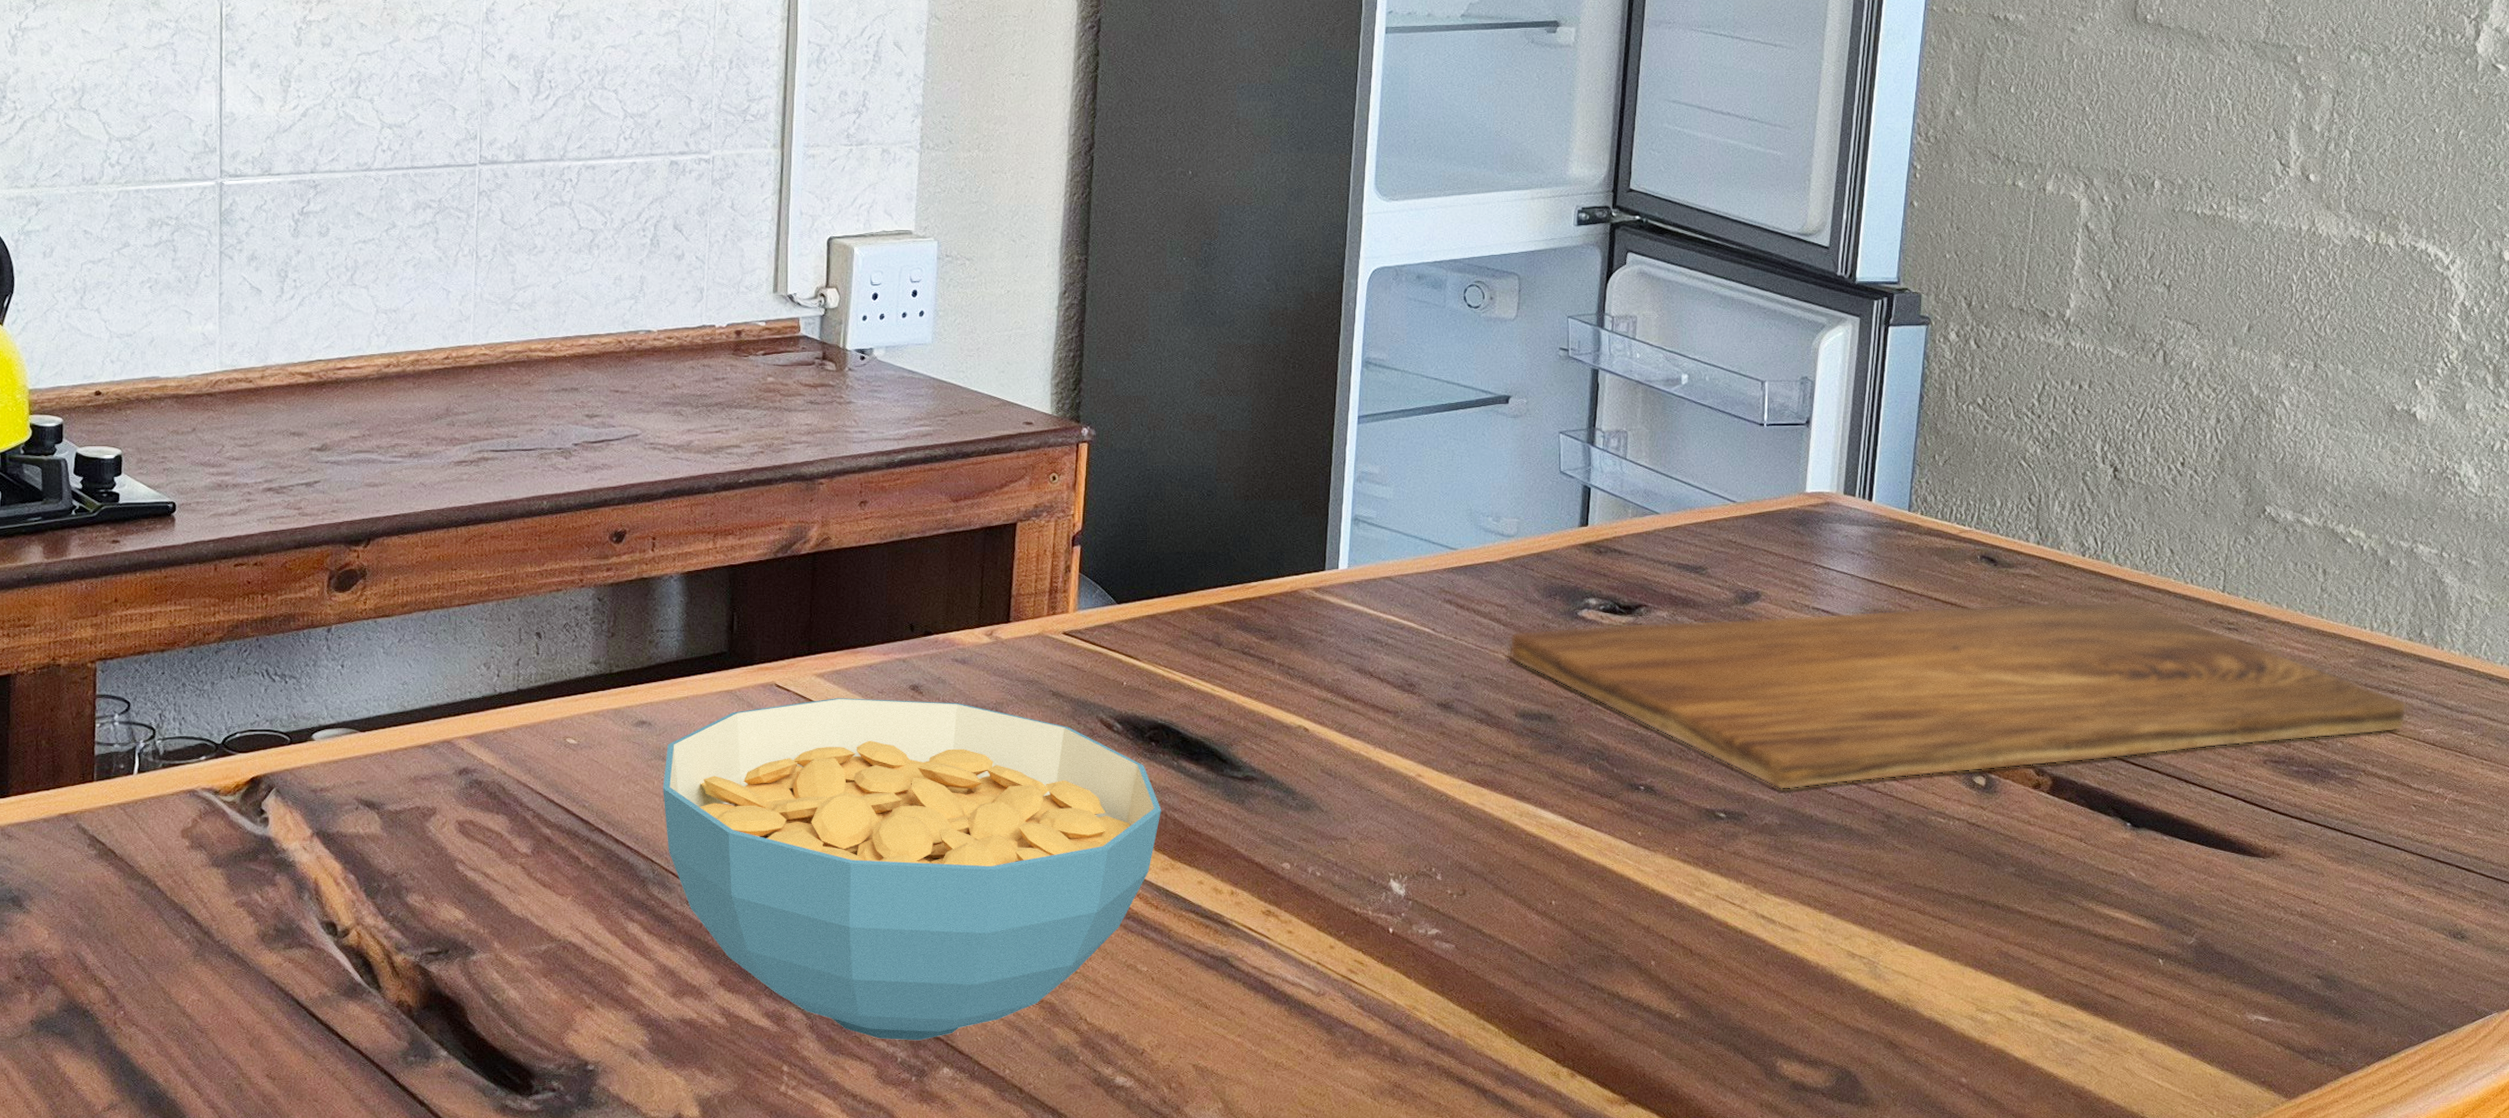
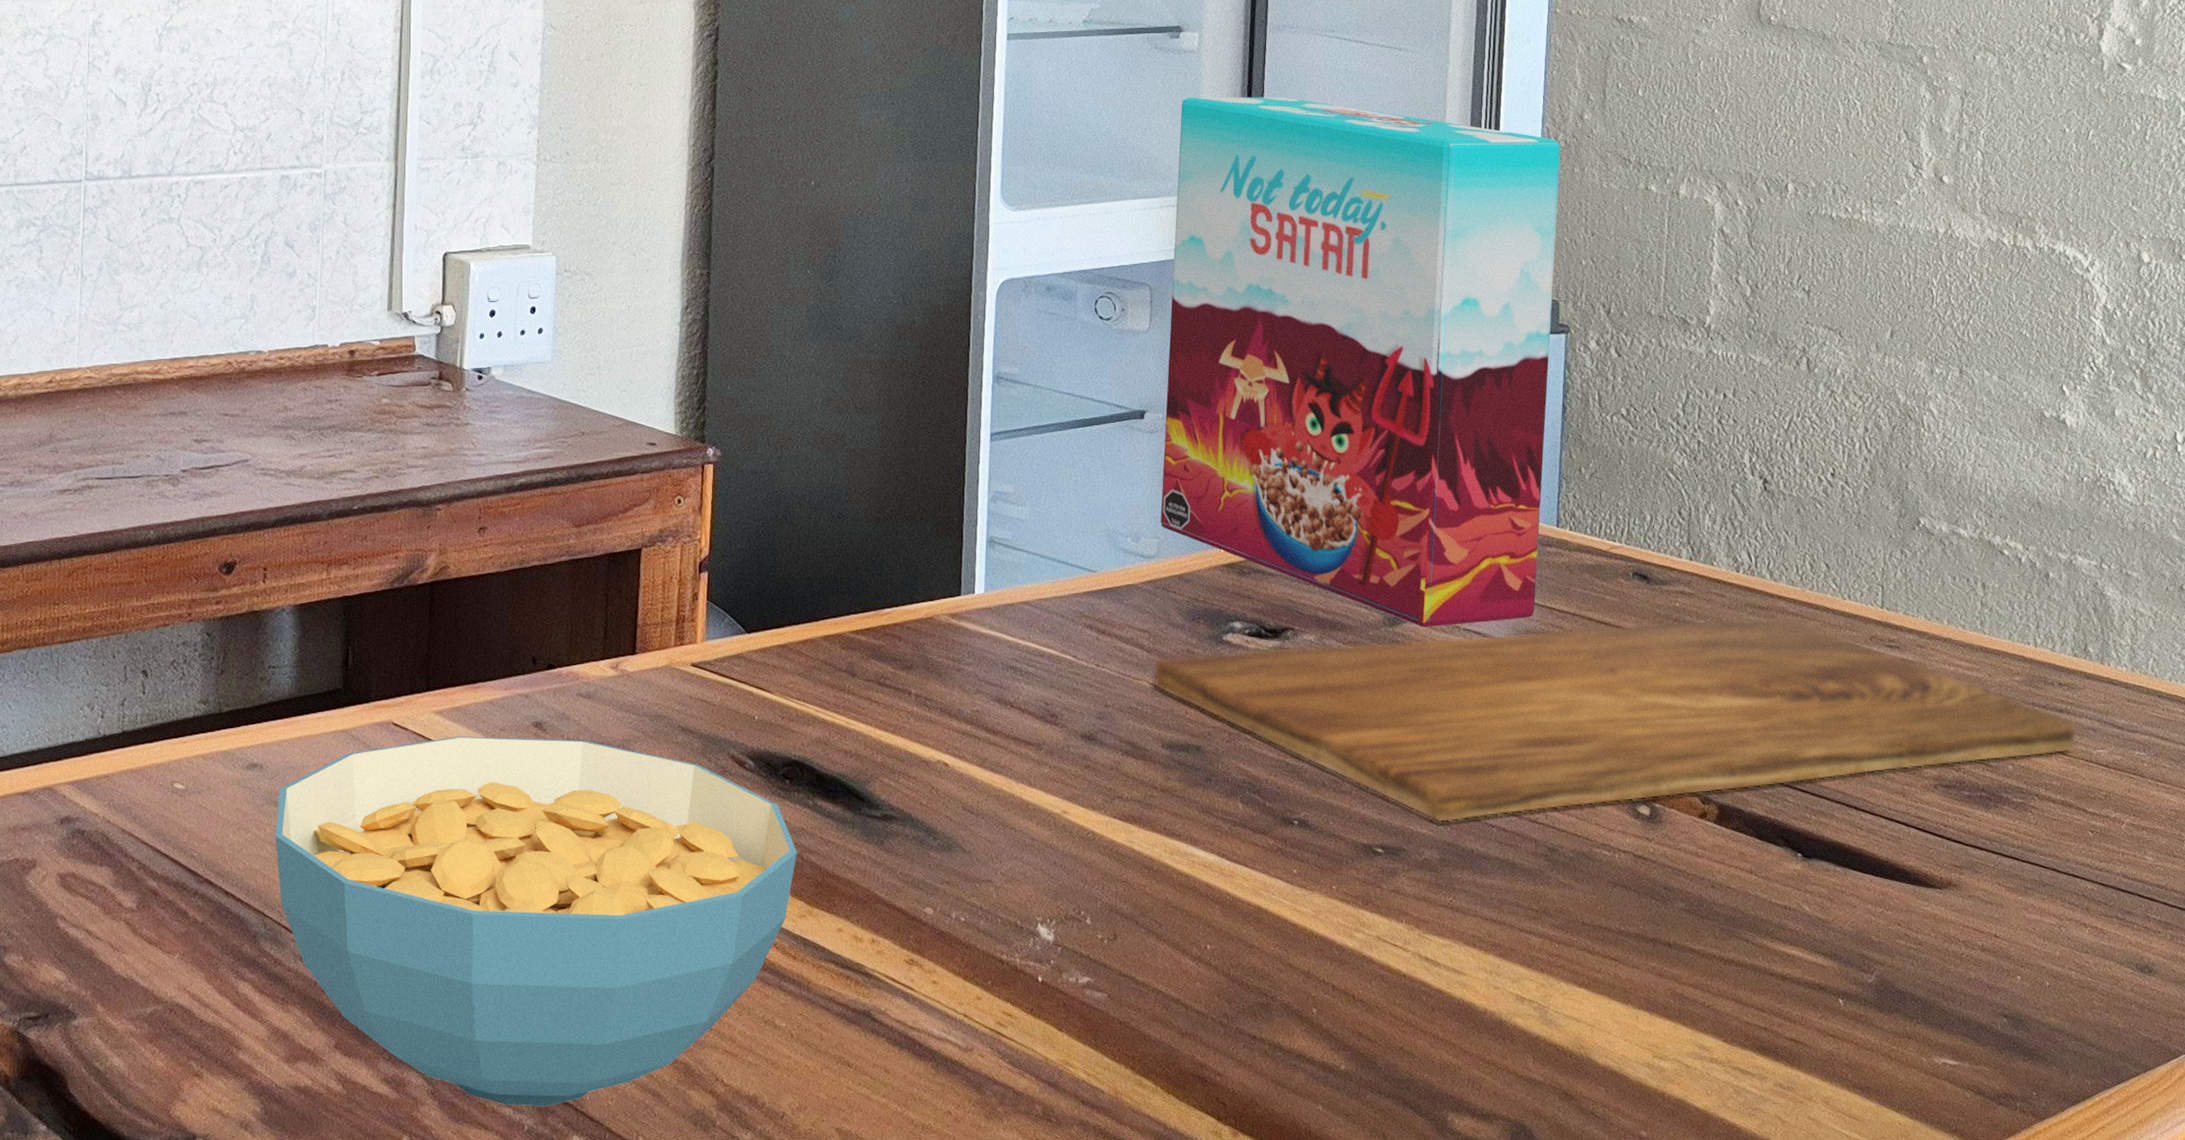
cereal box: none [1521,91,1930,606] -> present [1160,97,1561,628]

